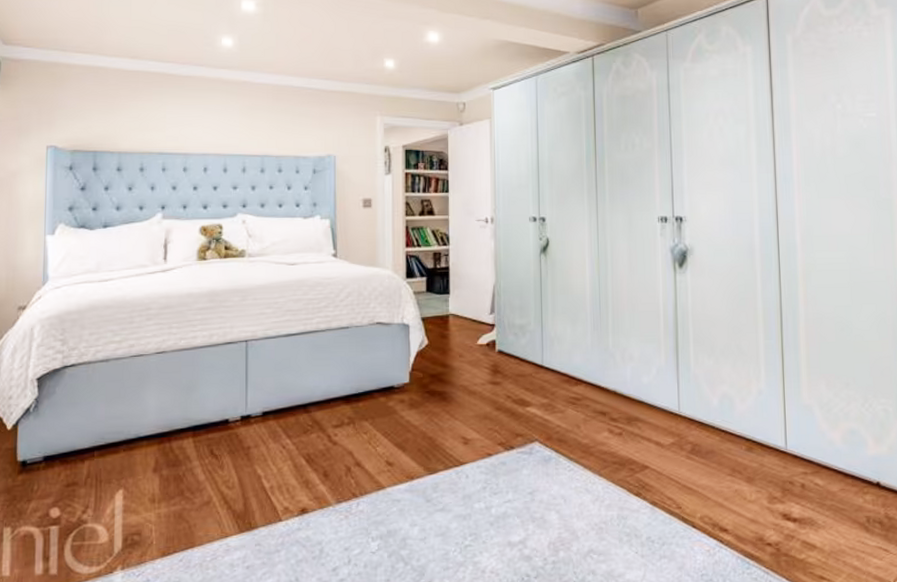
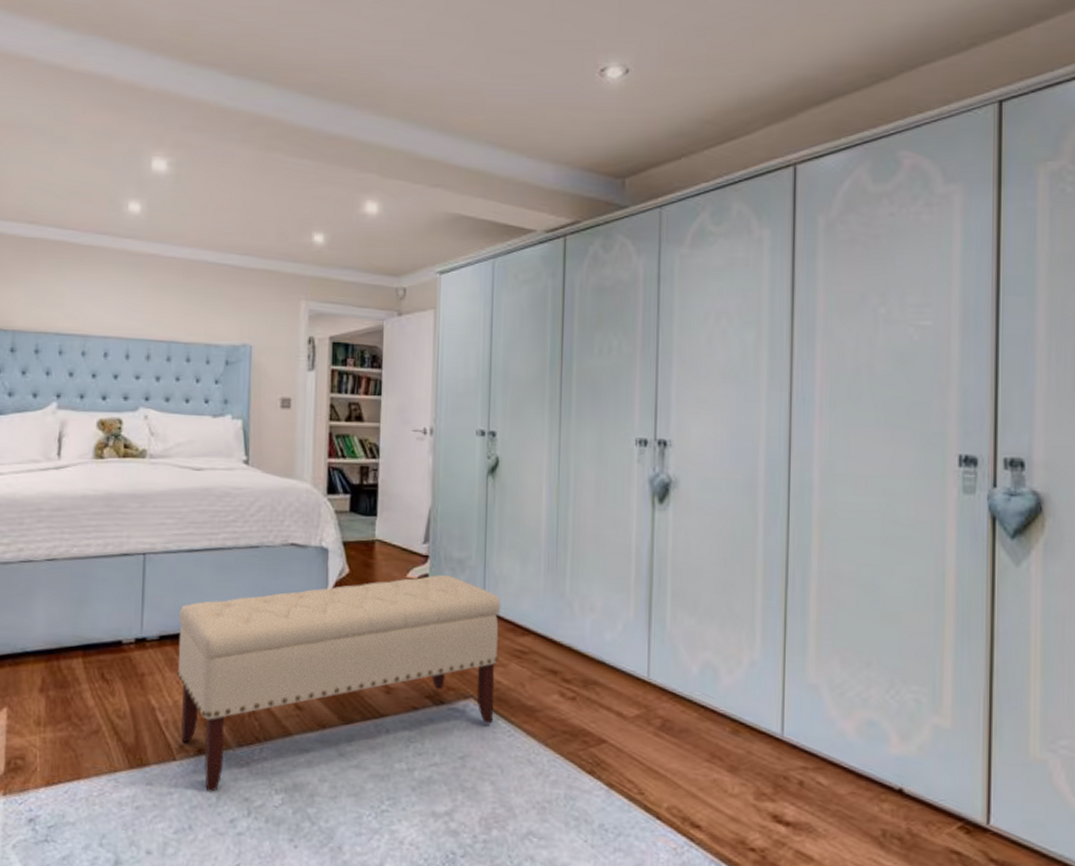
bench: none [279,340,557,546] -> present [176,575,501,792]

